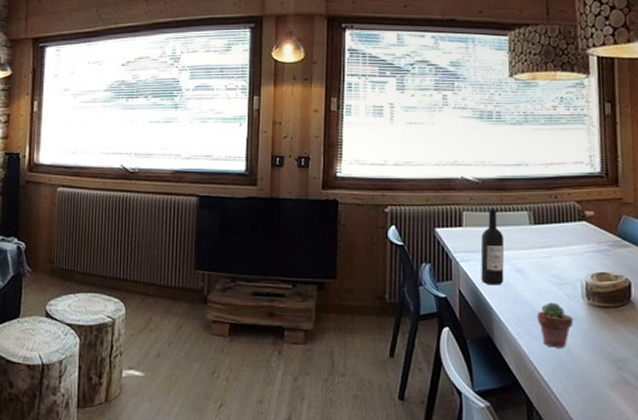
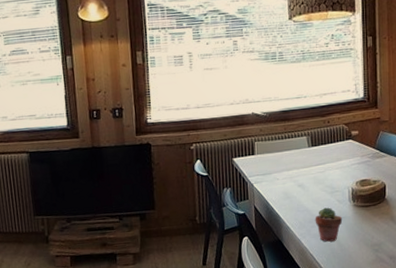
wine bottle: present [480,207,505,286] -> none [270,136,289,200]

